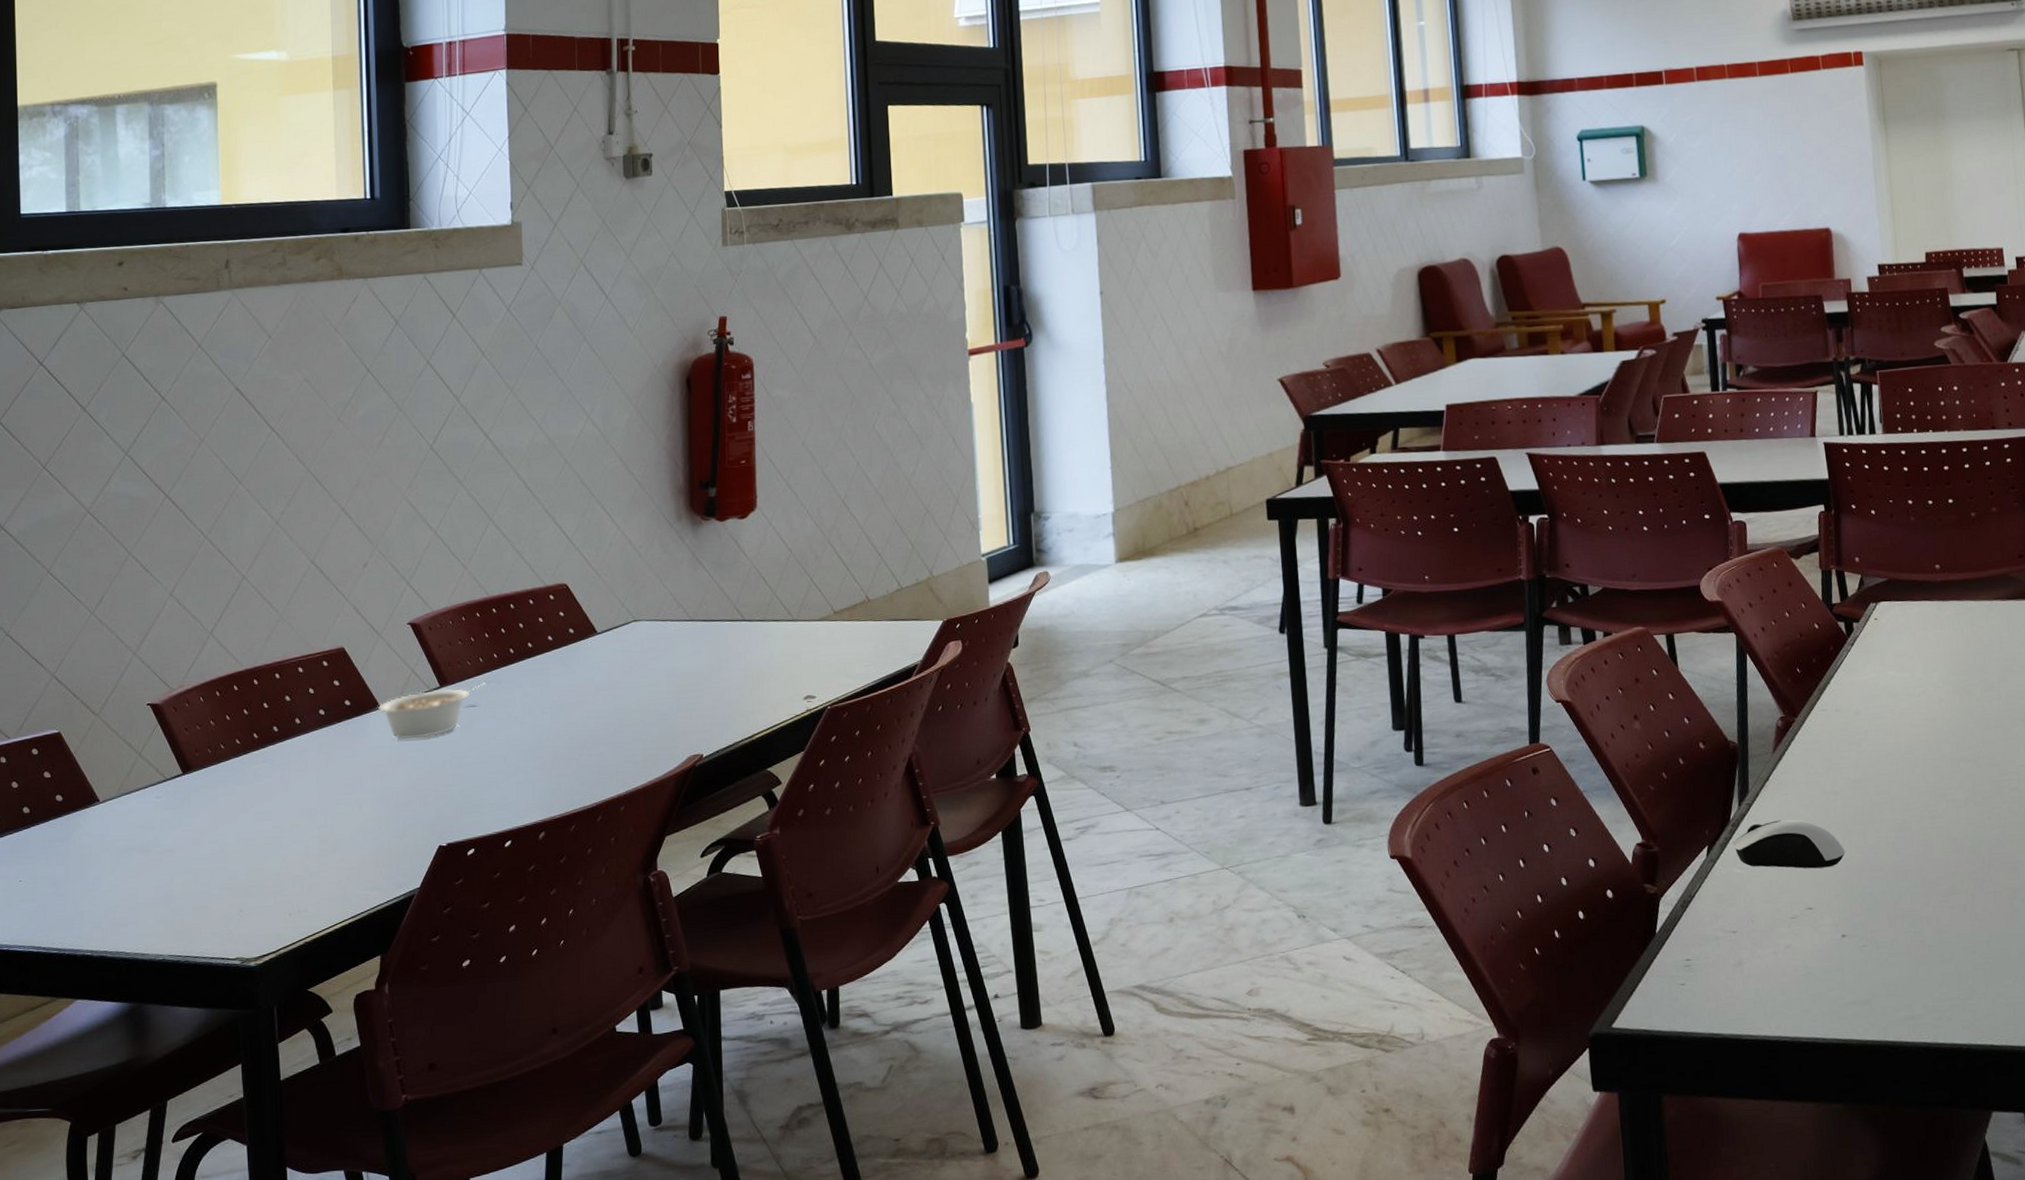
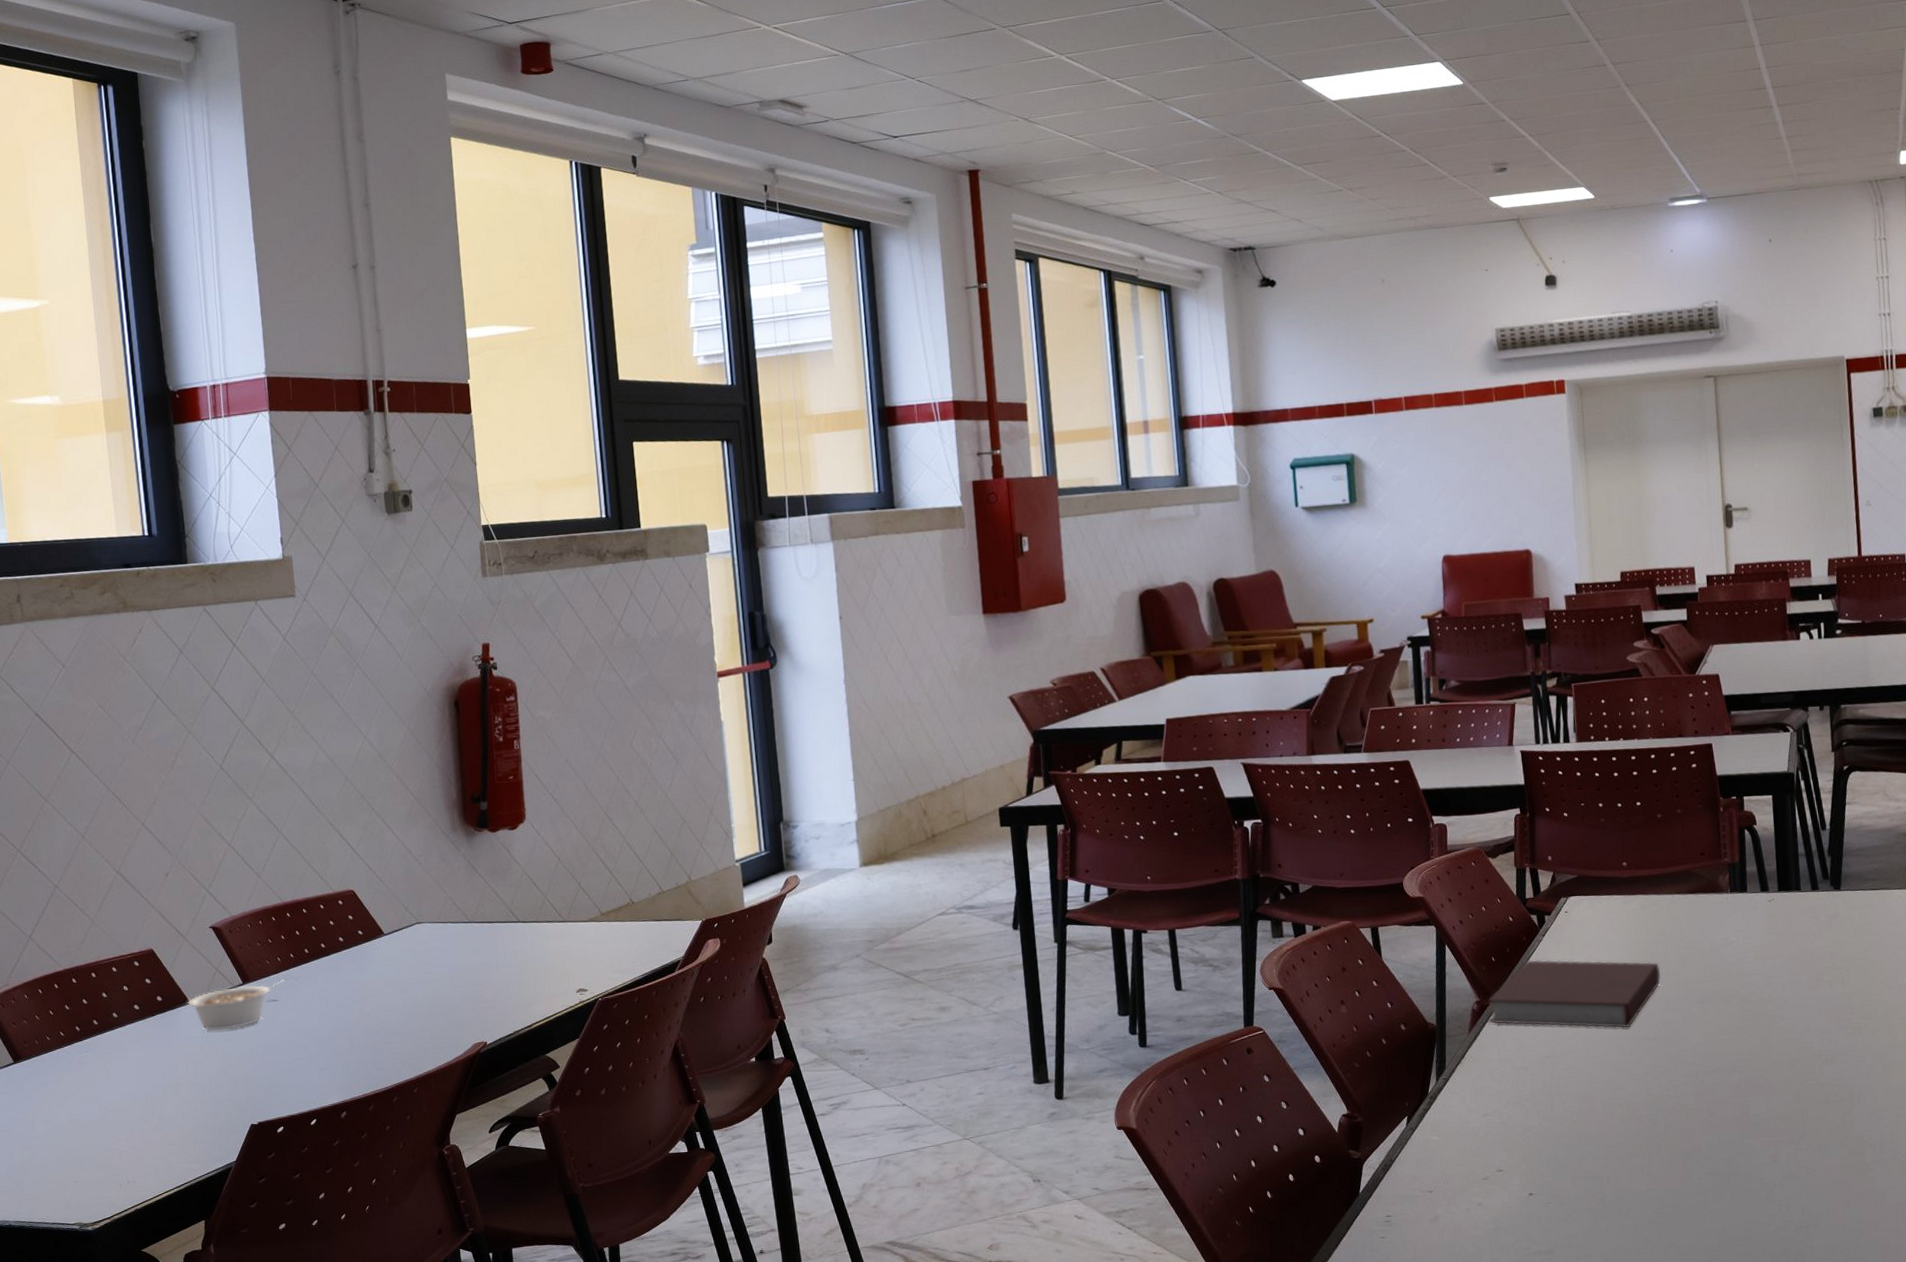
computer mouse: present [1732,819,1845,869] -> none [1430,1092,1534,1136]
notebook: none [1793,671,1979,749] -> present [1487,959,1661,1028]

